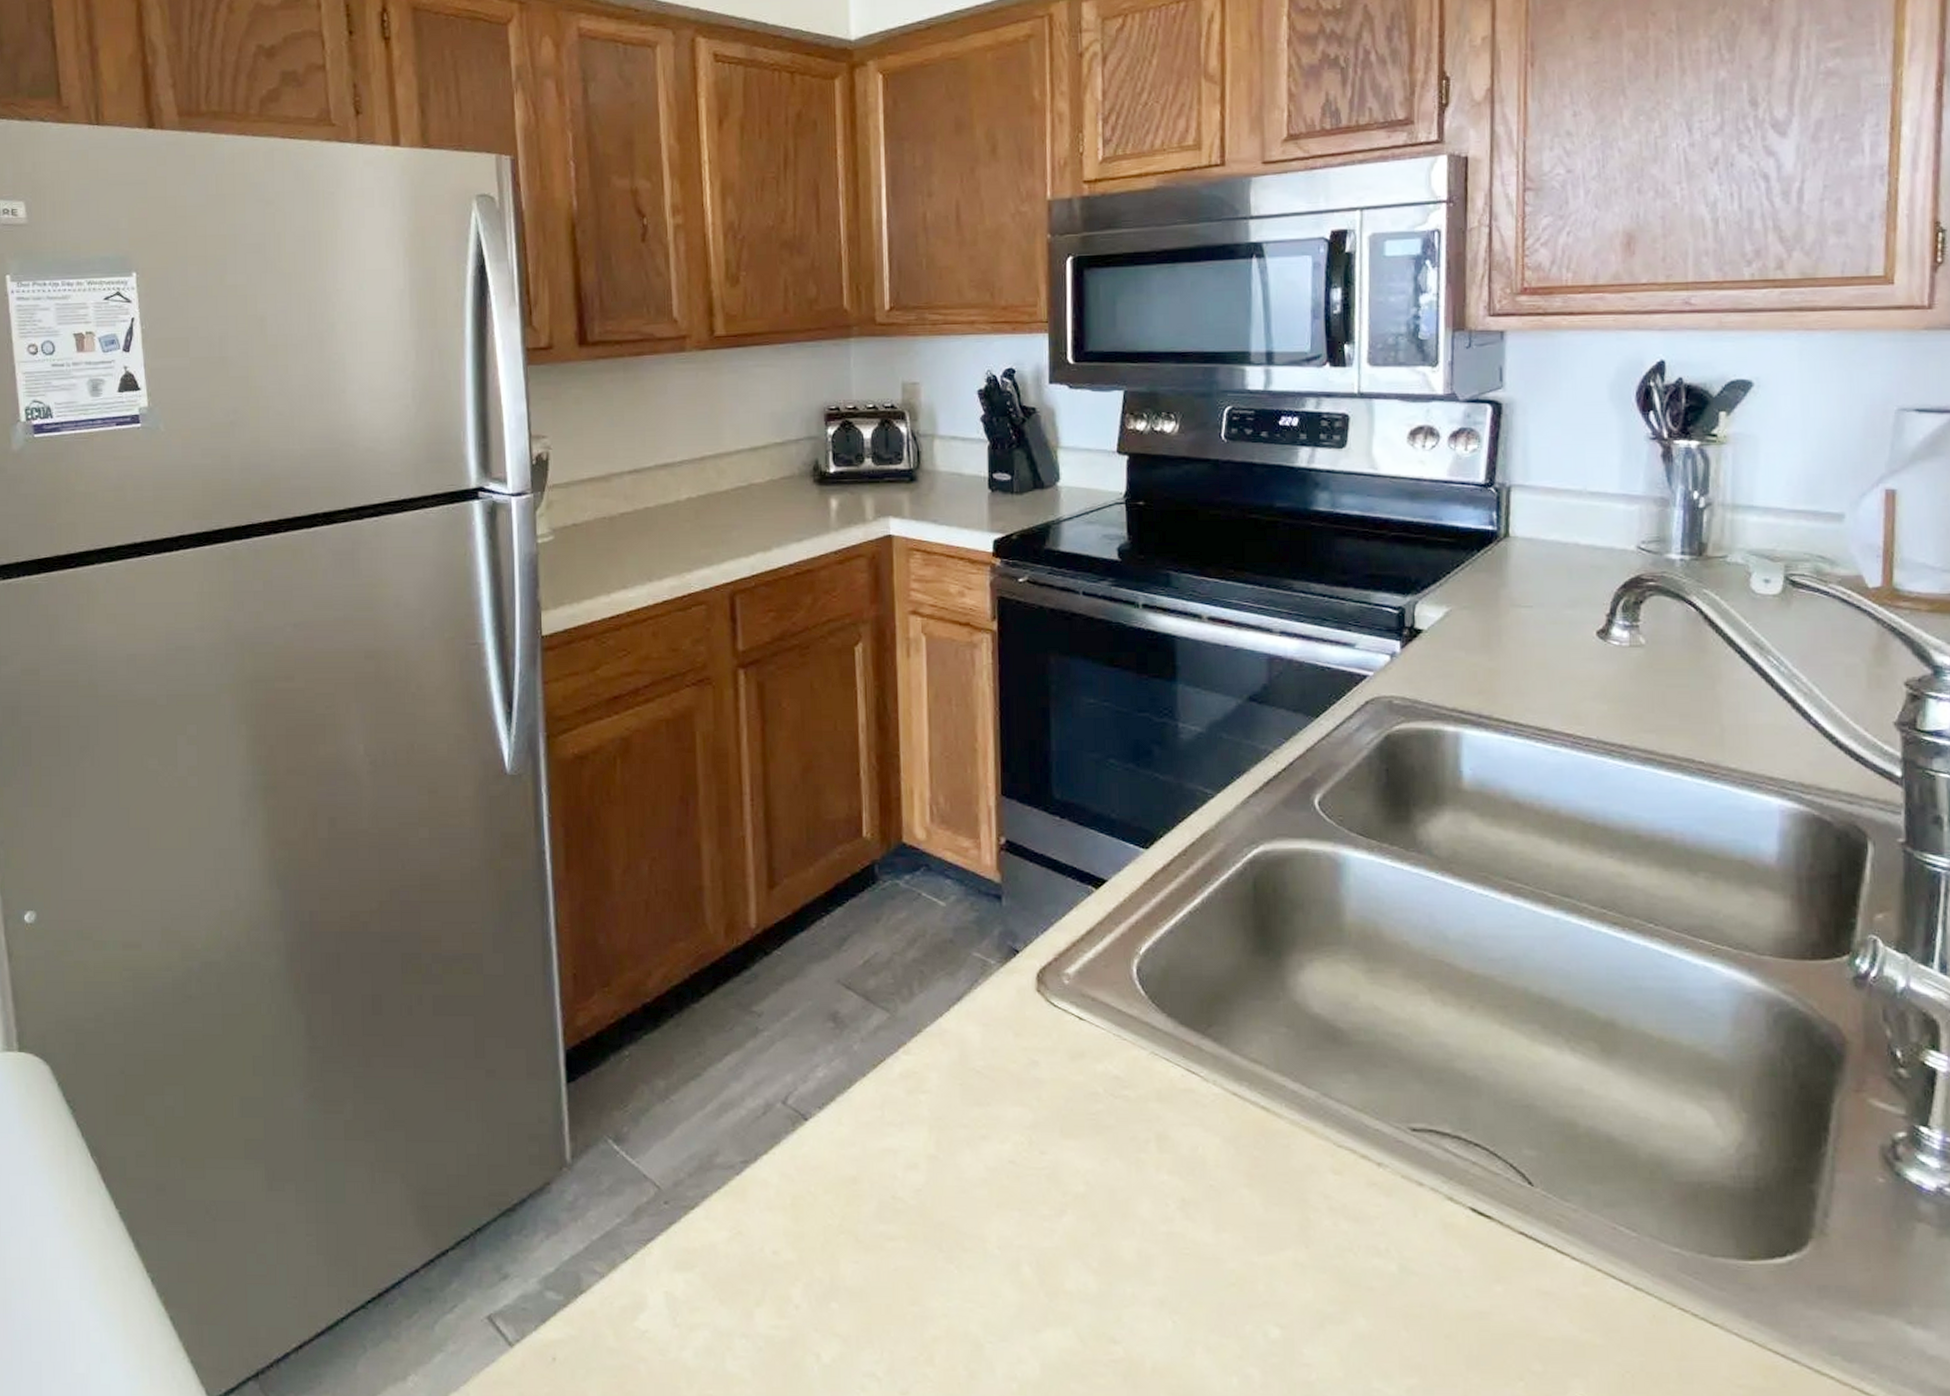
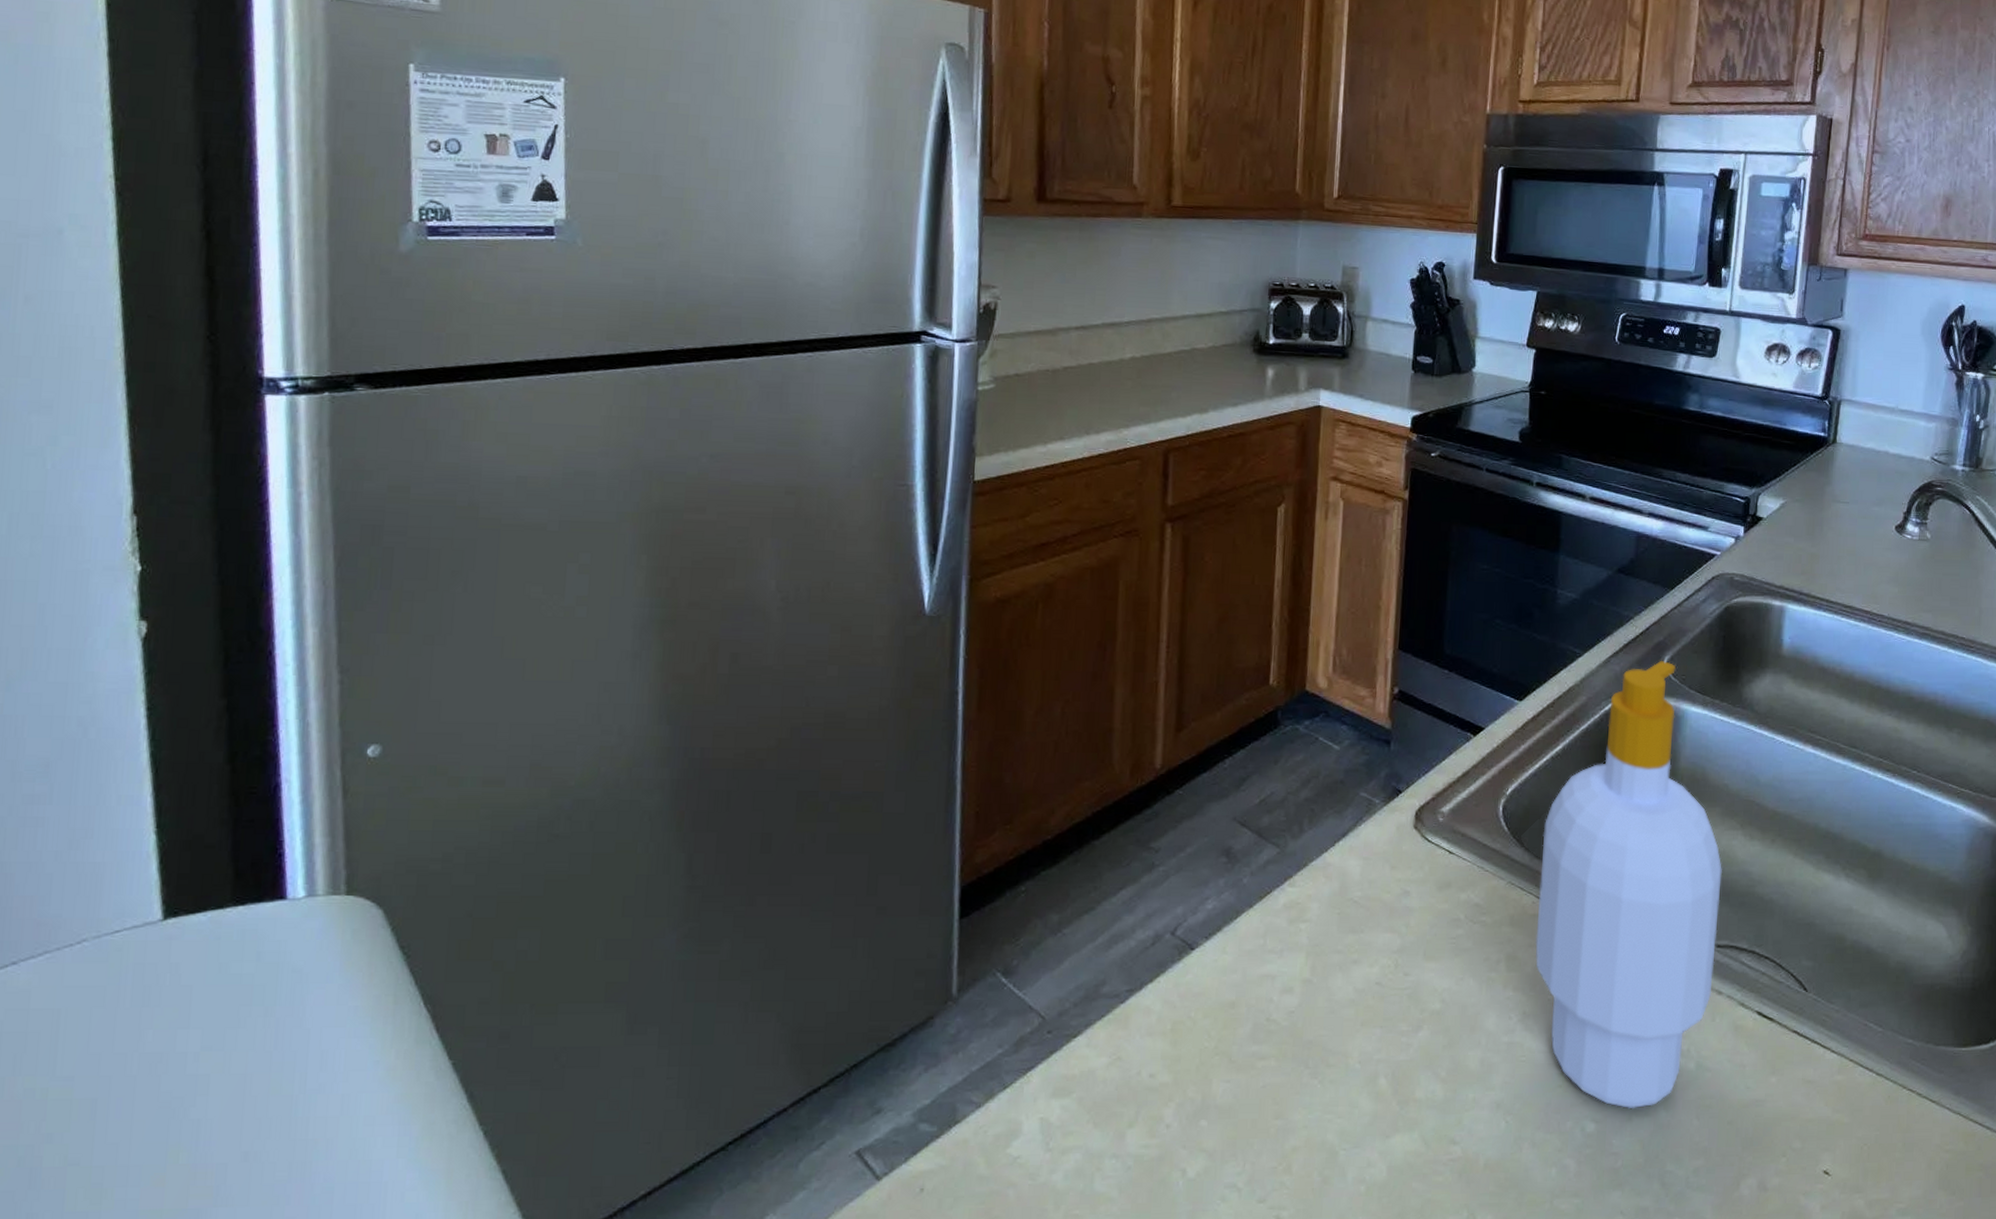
soap bottle: none [1186,799,1411,1315] -> present [1535,660,1722,1109]

